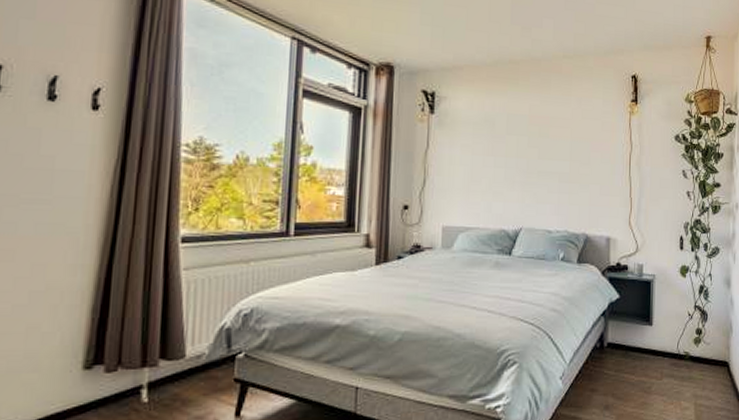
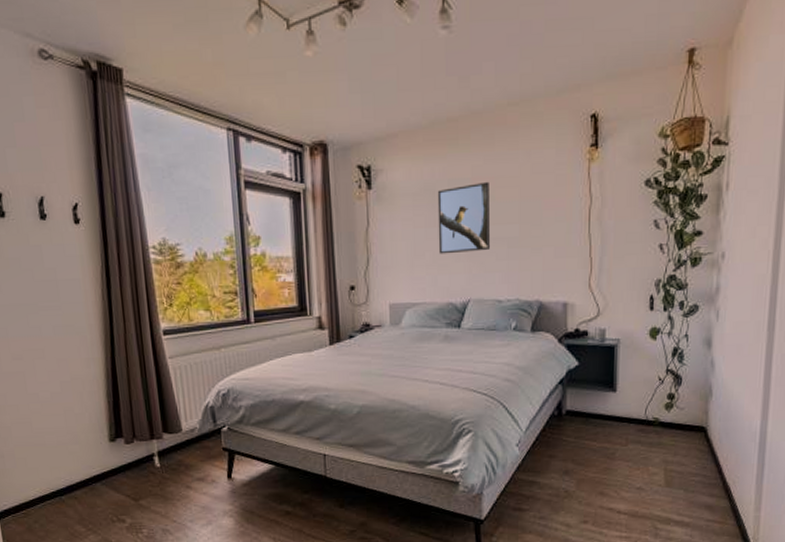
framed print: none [494,120,544,183] -> present [437,181,490,254]

